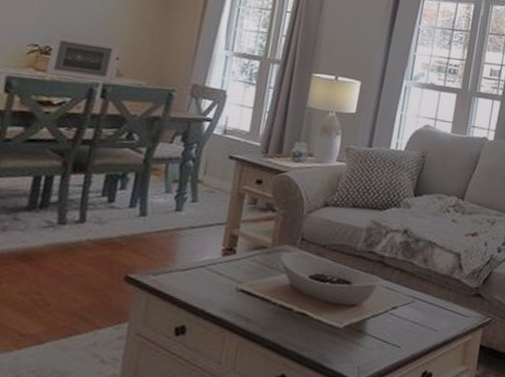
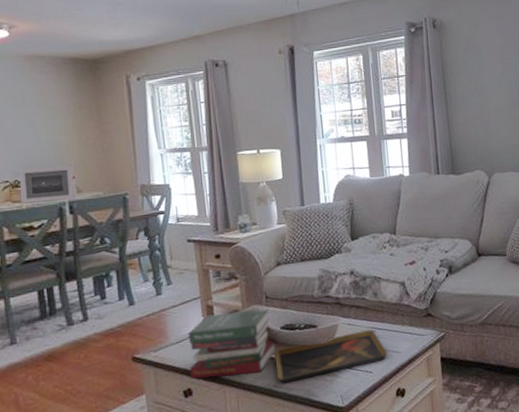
books: none [188,245,302,323] -> present [187,308,277,380]
decorative tray: none [290,298,424,342] -> present [274,329,388,384]

